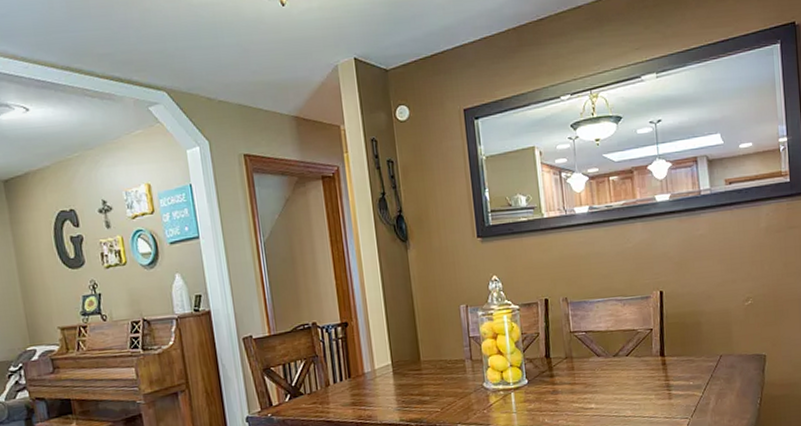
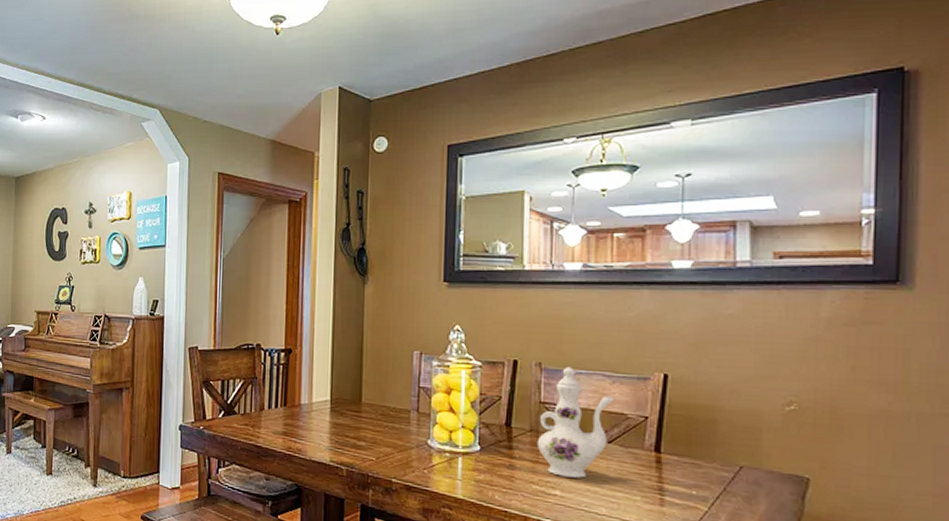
ewer: none [572,297,627,392] -> present [536,367,616,478]

